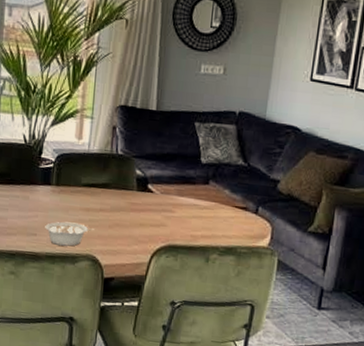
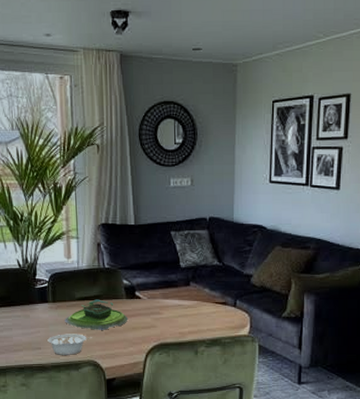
plant pot: none [67,187,137,223] -> present [65,299,128,330]

